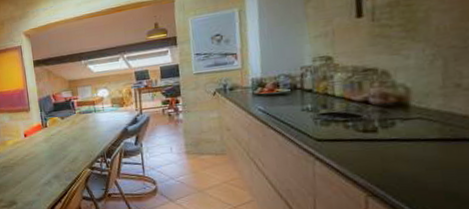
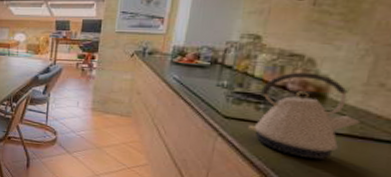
kettle: none [342,84,449,169] -> present [248,72,361,160]

